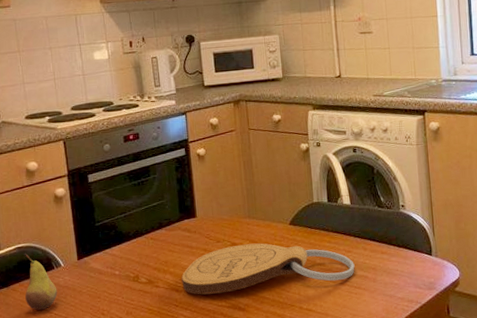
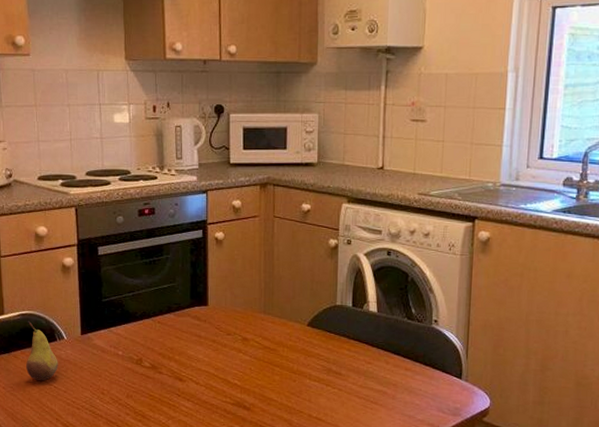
cutting board: present [181,243,355,295] -> none [186,340,374,393]

